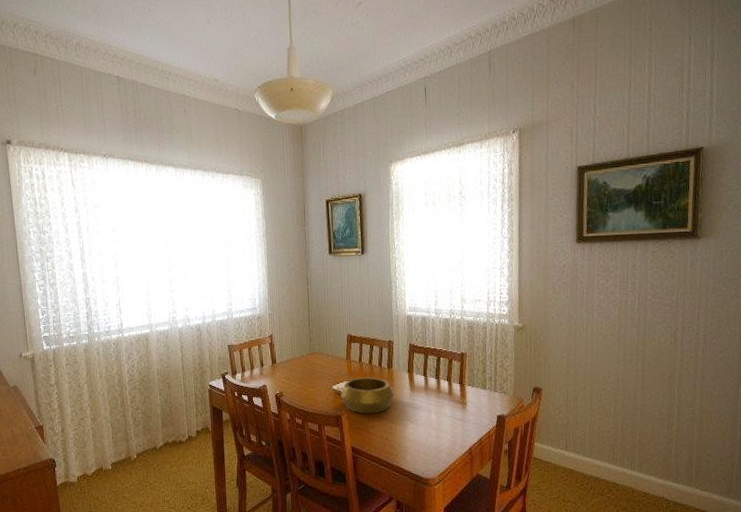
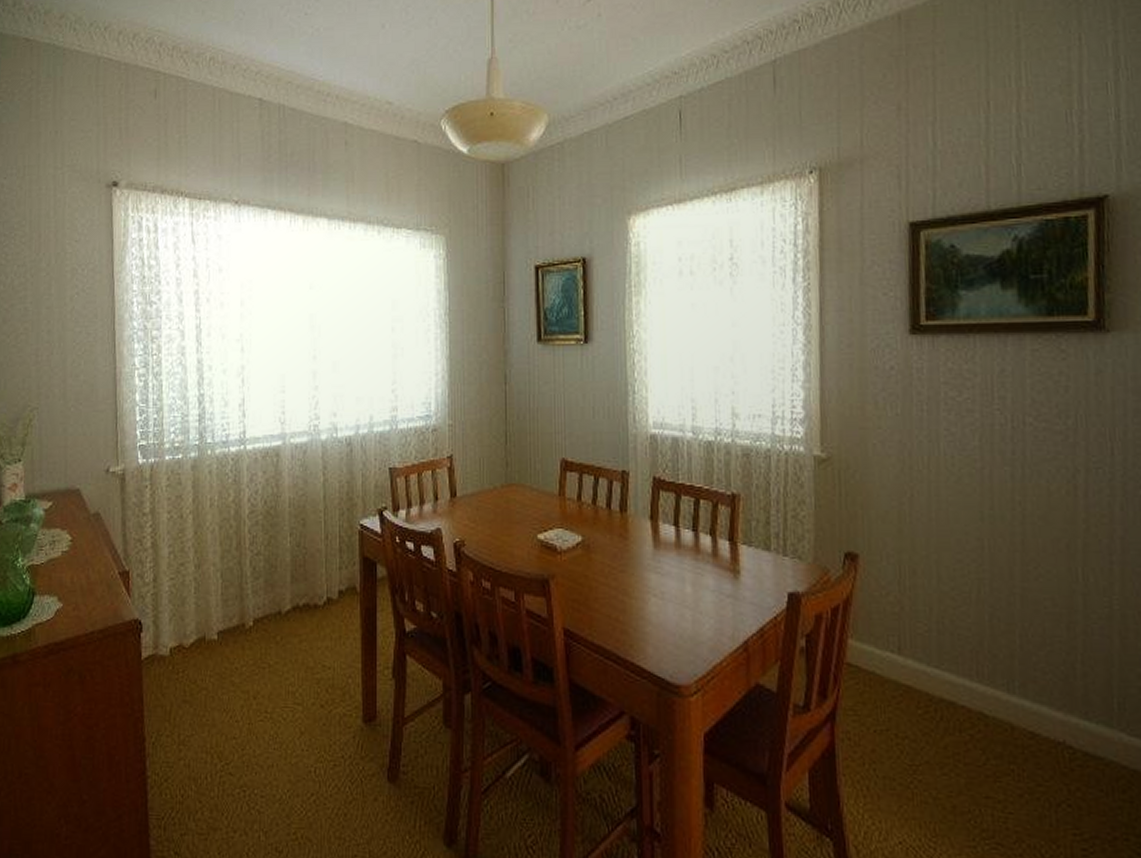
decorative bowl: present [340,377,394,414] -> none [549,524,629,580]

